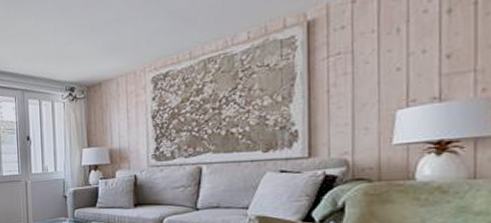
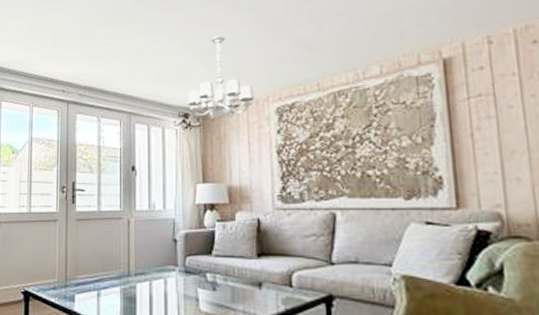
chandelier: none [73,13,132,91] -> present [187,35,254,120]

